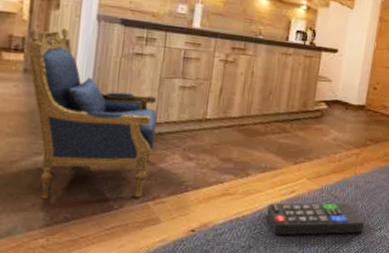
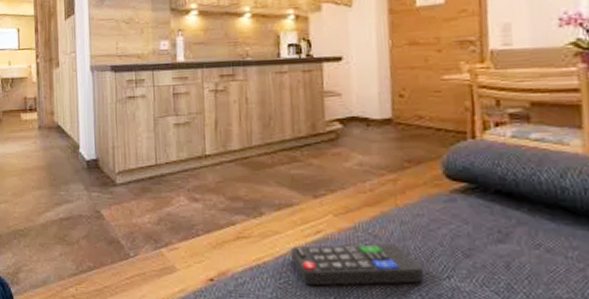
armchair: present [27,27,157,199] -> none [38,83,159,249]

